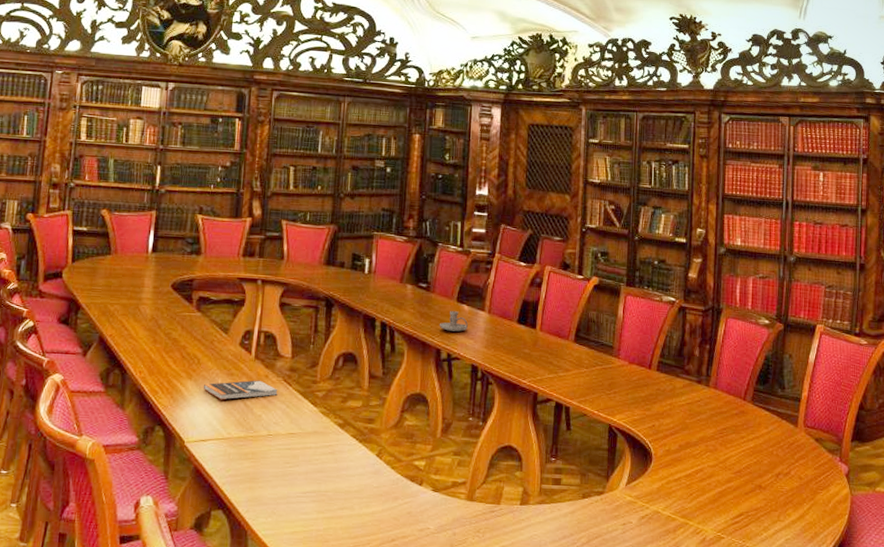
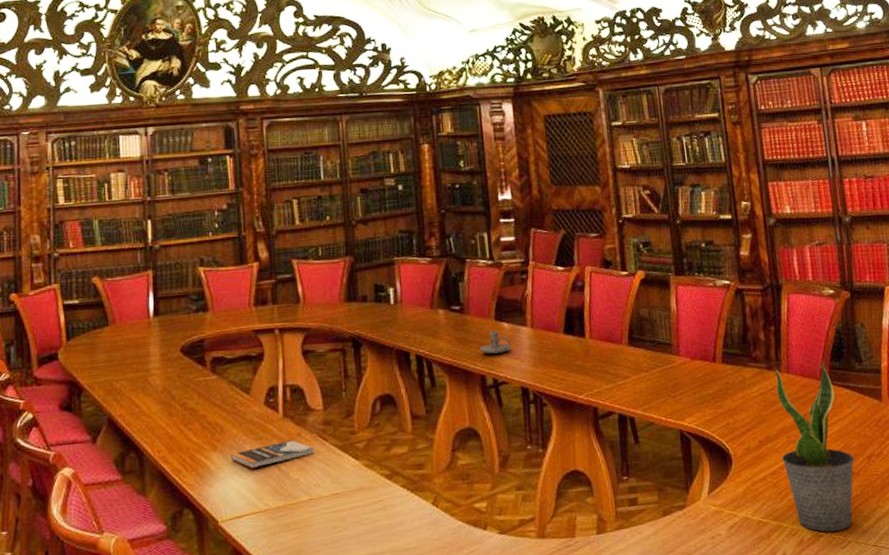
potted plant: none [697,382,764,536] -> present [775,361,855,532]

